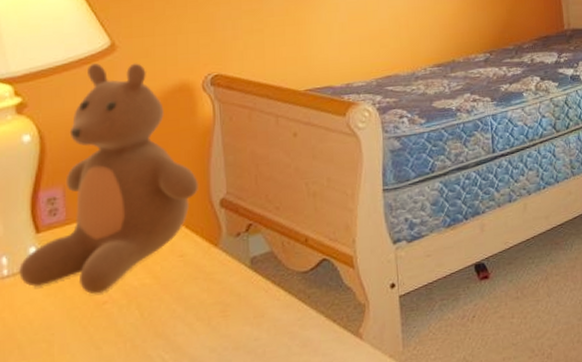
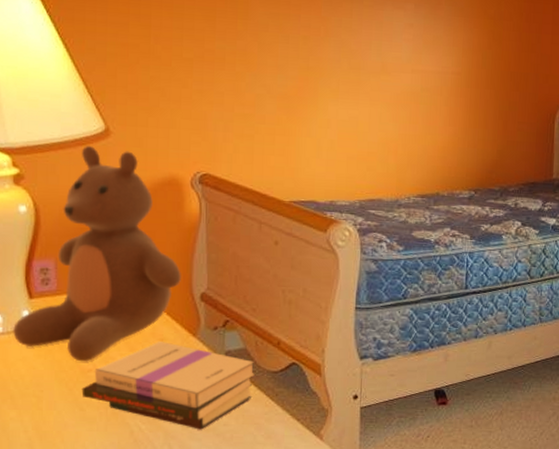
books: none [97,257,284,350] -> present [81,341,255,430]

